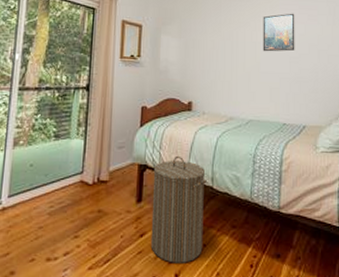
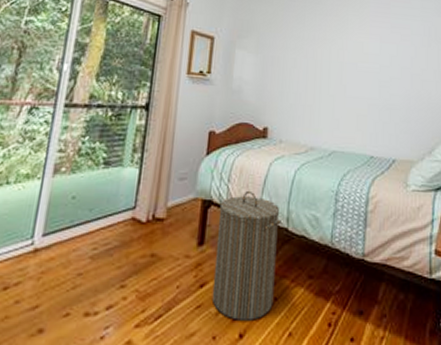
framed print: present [263,13,295,52] -> none [350,31,386,74]

